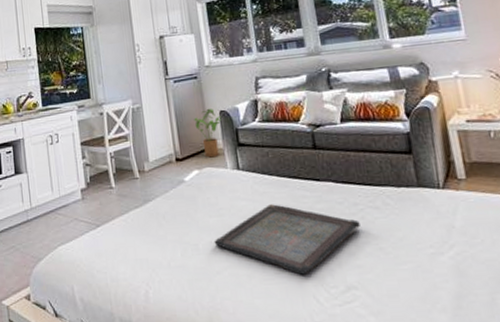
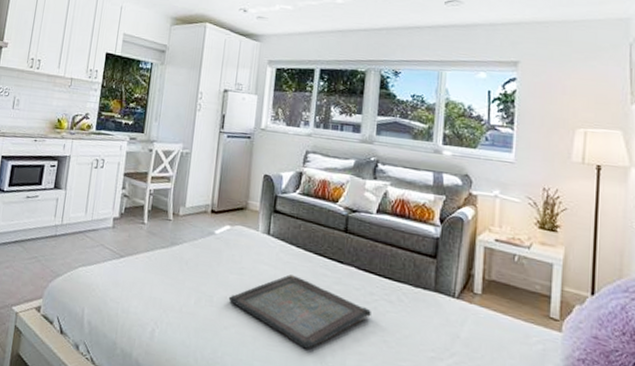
house plant: present [194,109,222,158] -> none [237,170,264,218]

